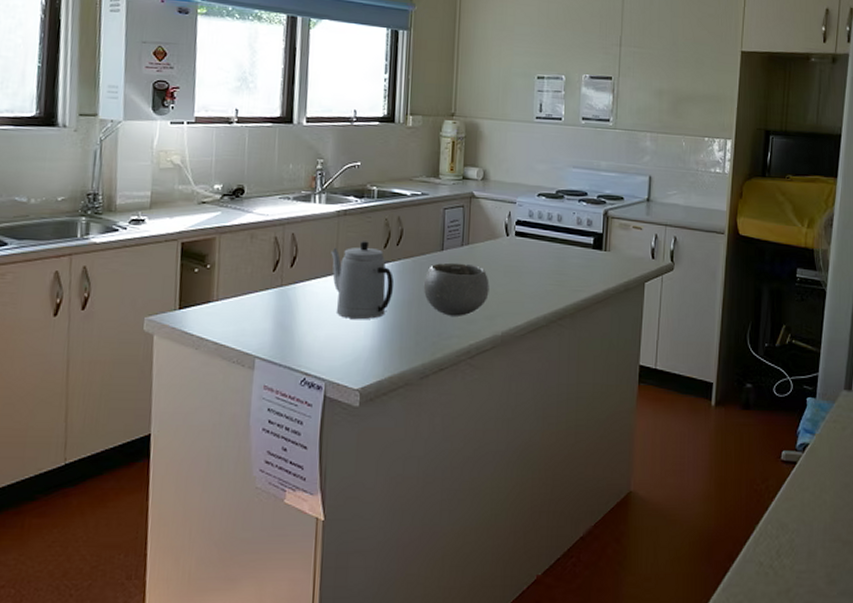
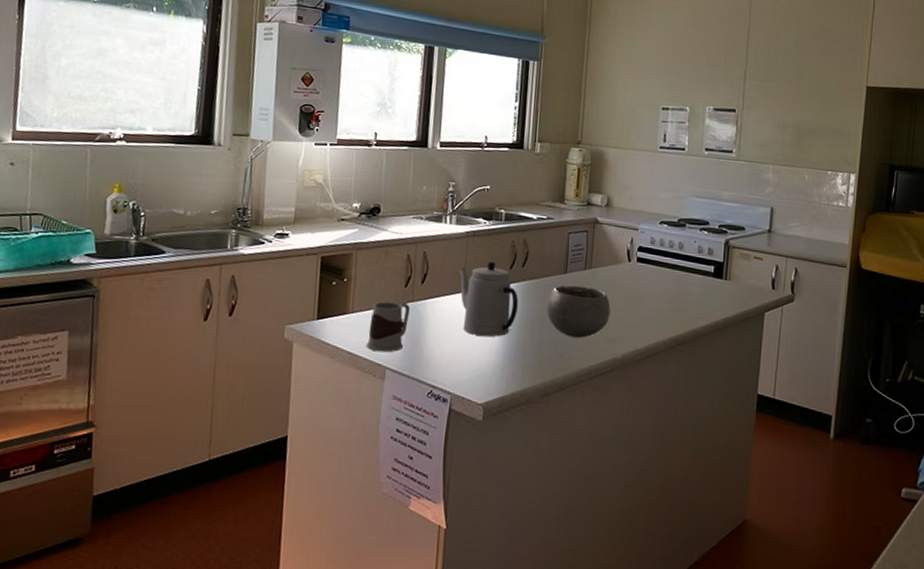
mug: none [232,287,279,341] -> present [365,301,410,353]

